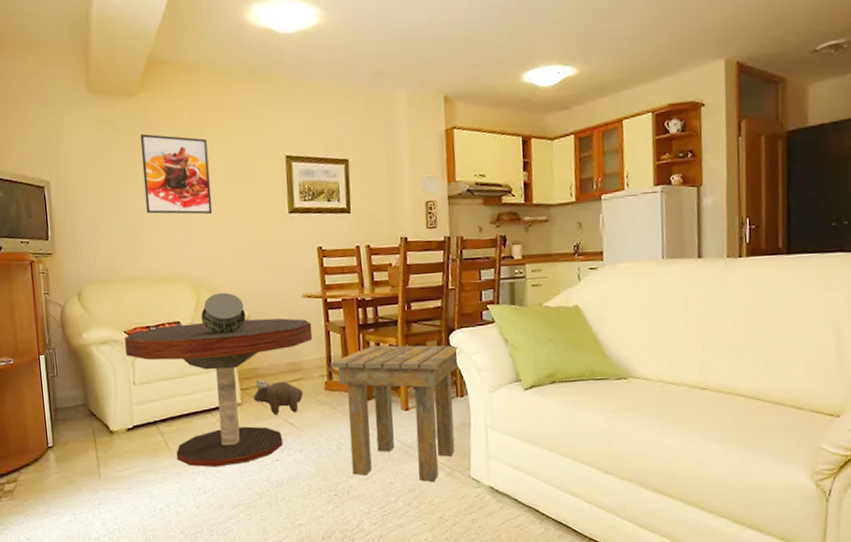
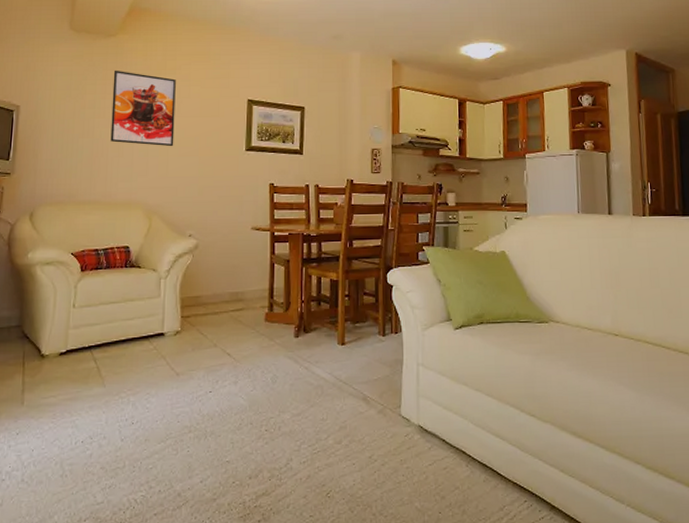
coffee table: present [124,318,313,468] -> none [69,248,258,397]
drum: present [201,292,247,334] -> none [150,220,195,260]
plush toy: present [252,380,303,415] -> none [192,308,243,345]
side table: present [329,345,459,482] -> none [271,279,395,419]

